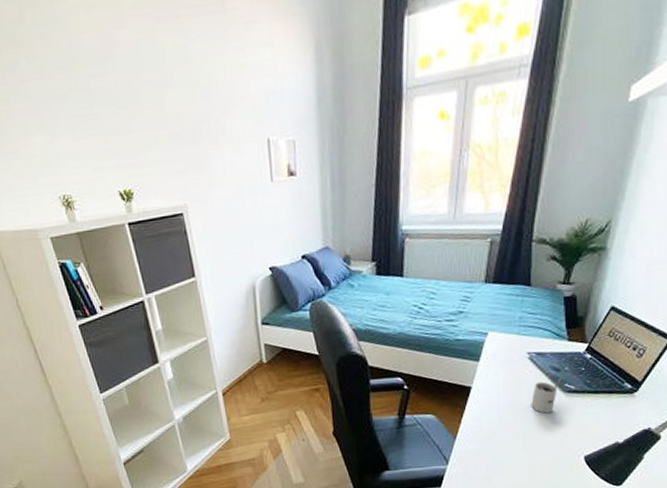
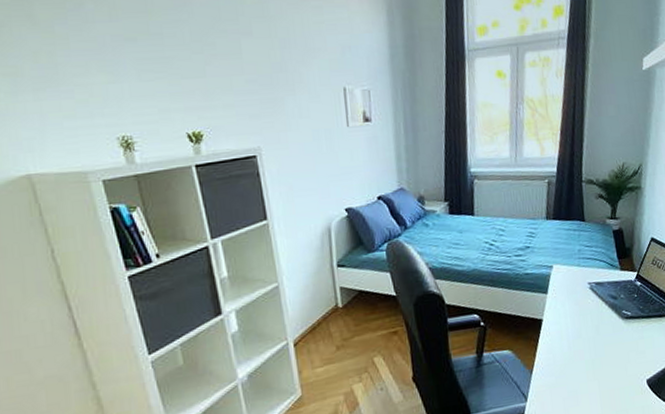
mug: present [531,376,563,414] -> none [596,303,620,341]

